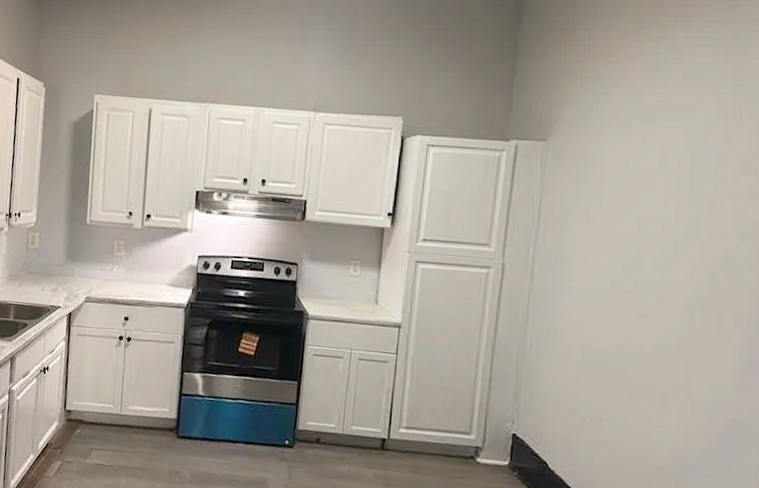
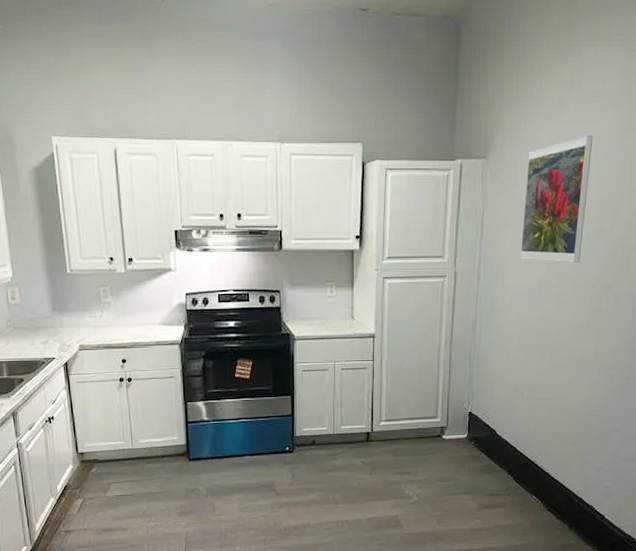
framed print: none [586,122,685,269] -> present [520,135,593,263]

